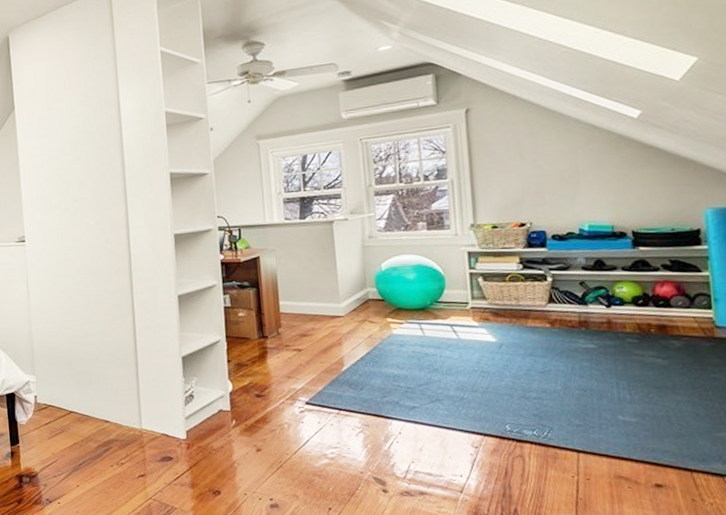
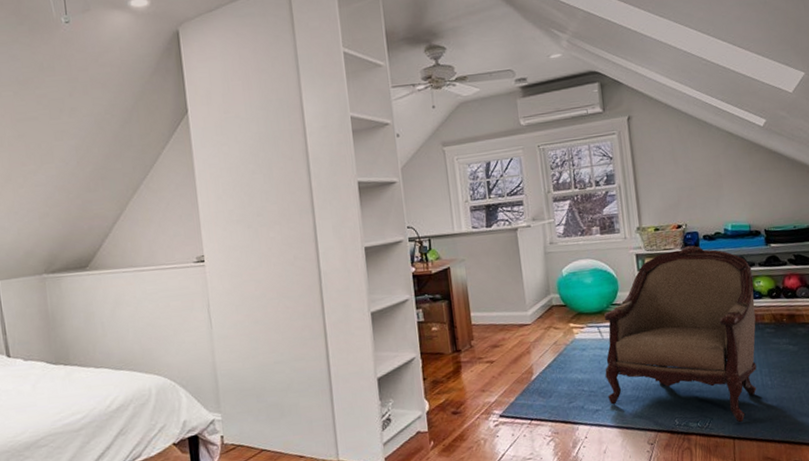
armchair: none [425,245,615,436] -> present [604,245,757,423]

